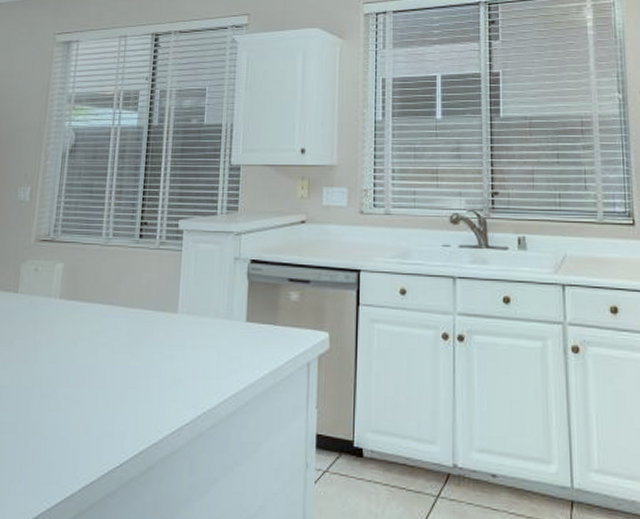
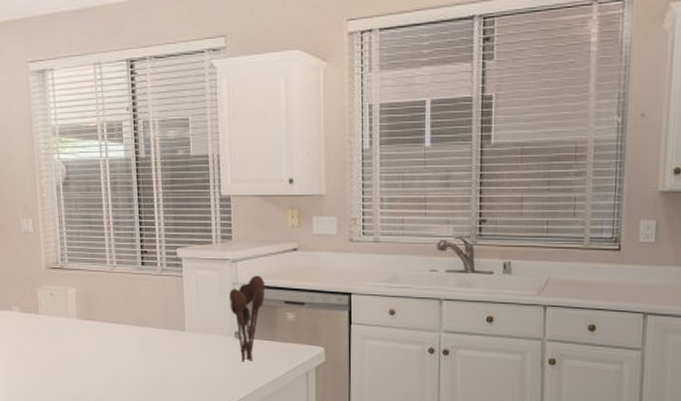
utensil holder: none [229,250,270,350] -> present [229,275,266,362]

